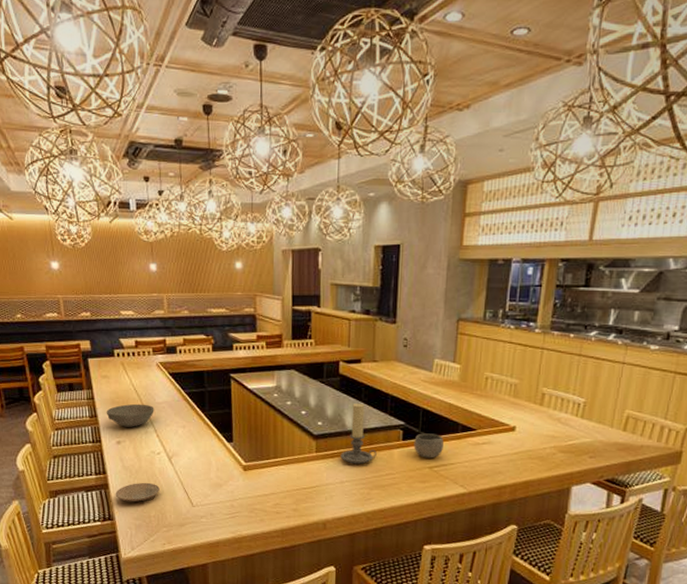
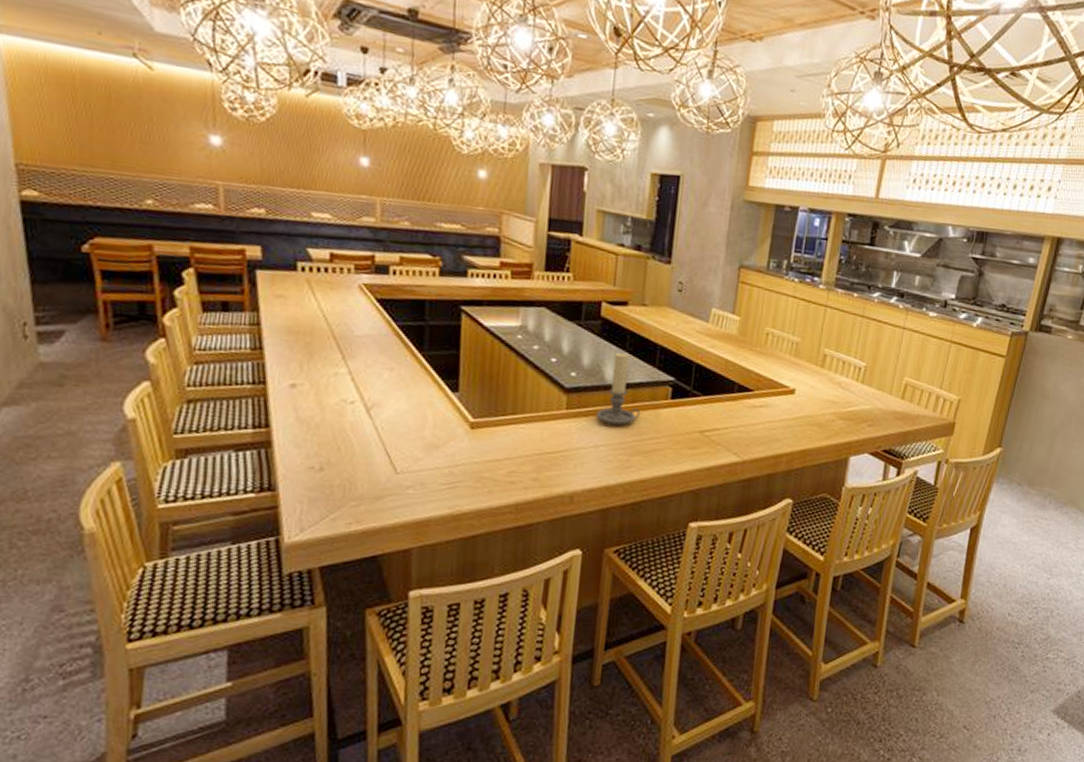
bowl: present [106,403,154,427] -> none [277,335,351,366]
plate: present [115,482,160,502] -> none [281,440,350,467]
bowl: present [414,433,444,459] -> none [683,391,718,421]

